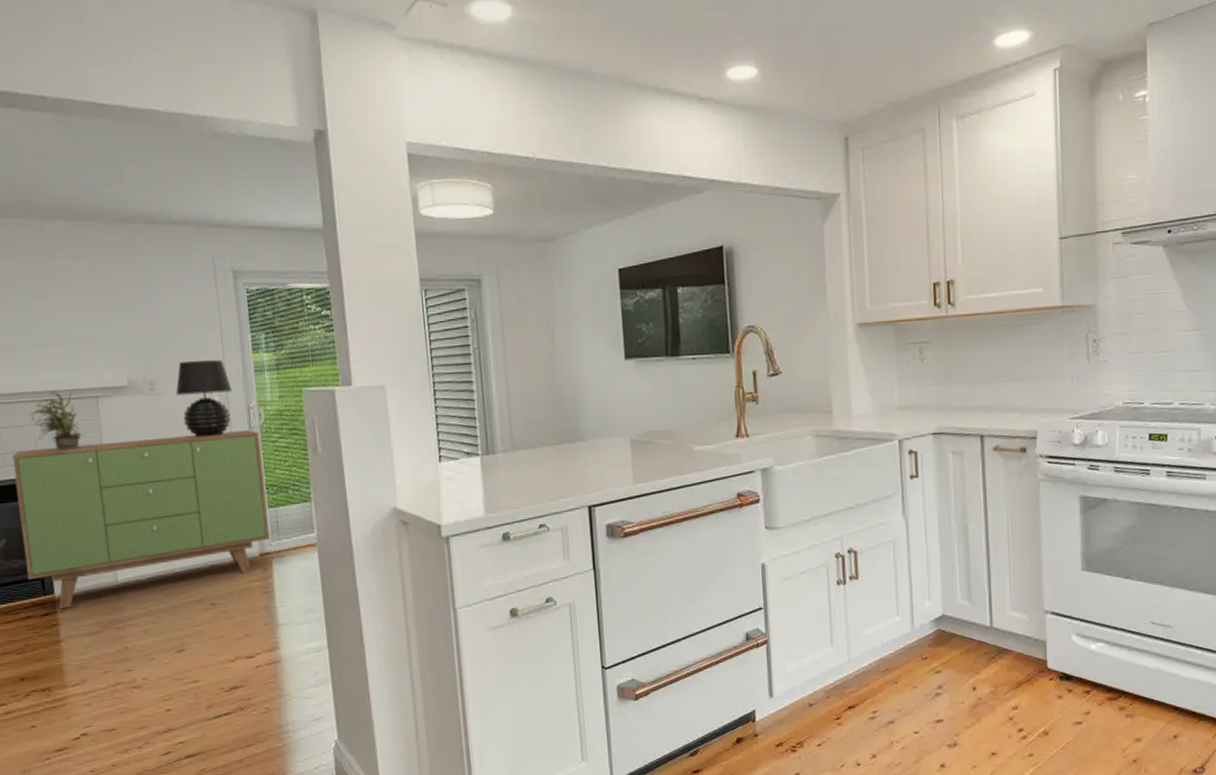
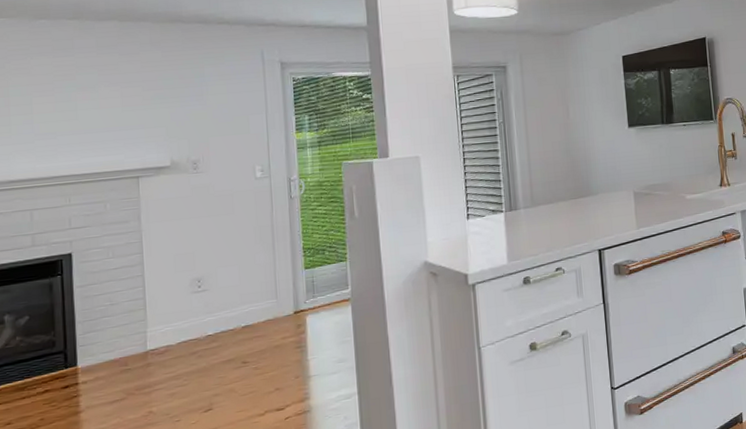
sideboard: present [12,430,270,609] -> none [42,200,305,380]
potted plant: present [31,389,87,450] -> none [67,170,125,228]
table lamp: present [176,360,232,438] -> none [219,139,274,210]

